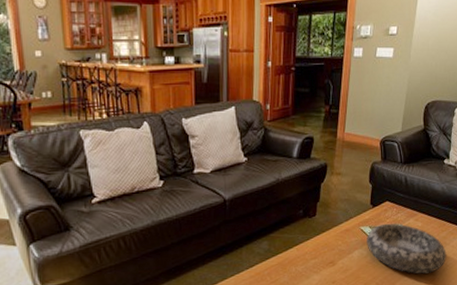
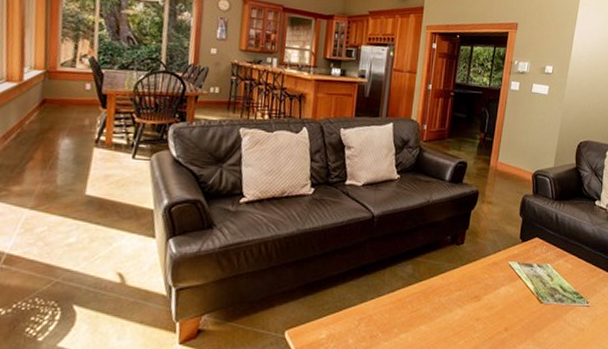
decorative bowl: present [367,223,446,274] -> none [514,261,597,322]

